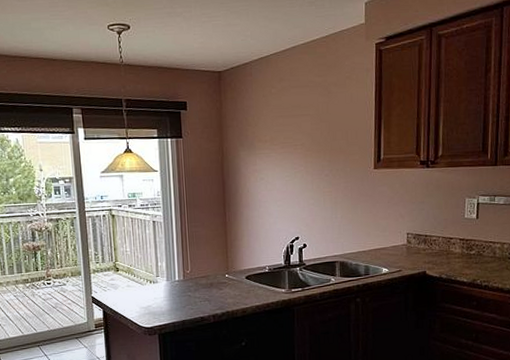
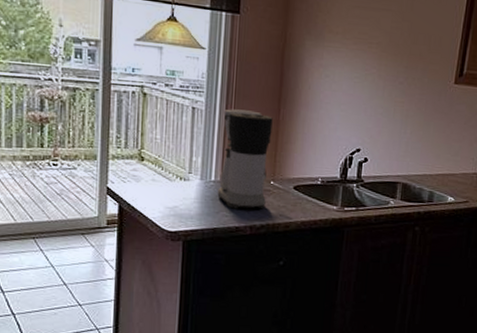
coffee maker: none [179,217,224,302] -> present [217,109,273,210]

